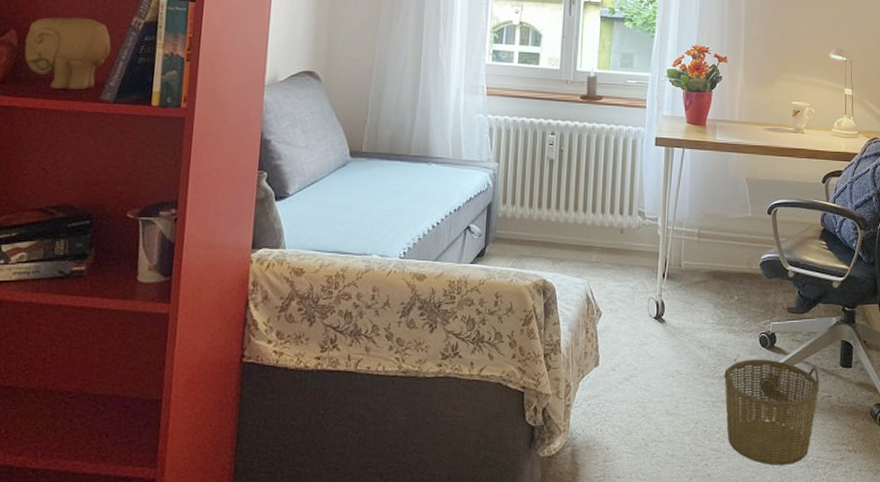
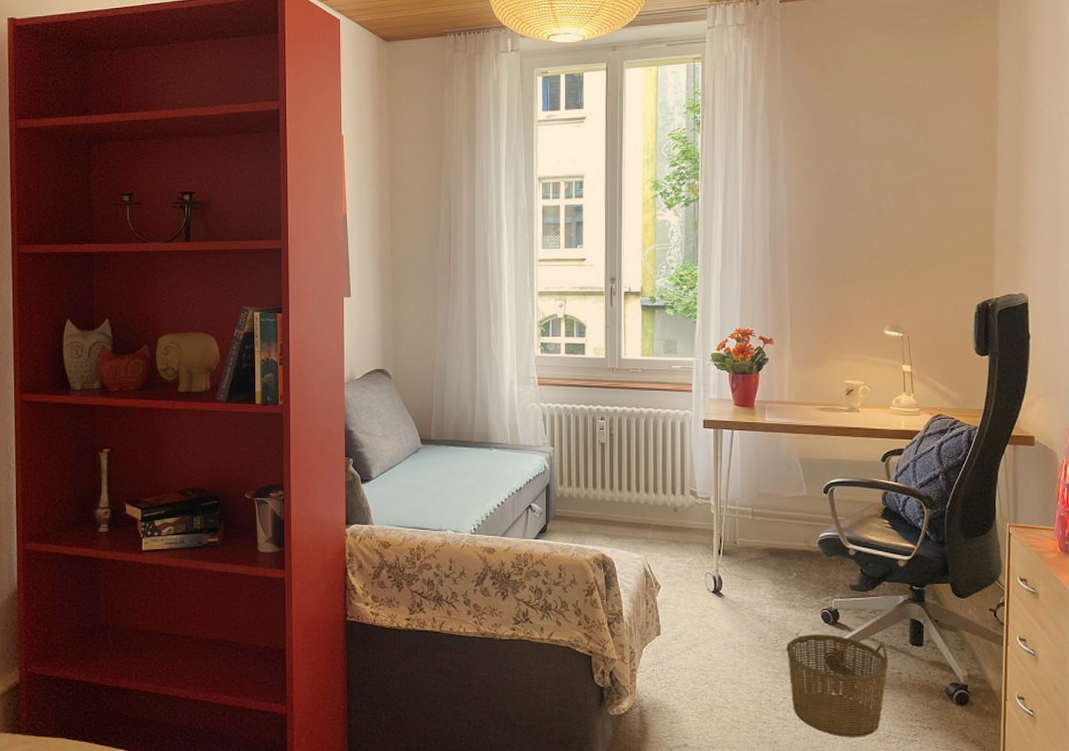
candle: present [580,67,603,102] -> none [626,355,649,387]

